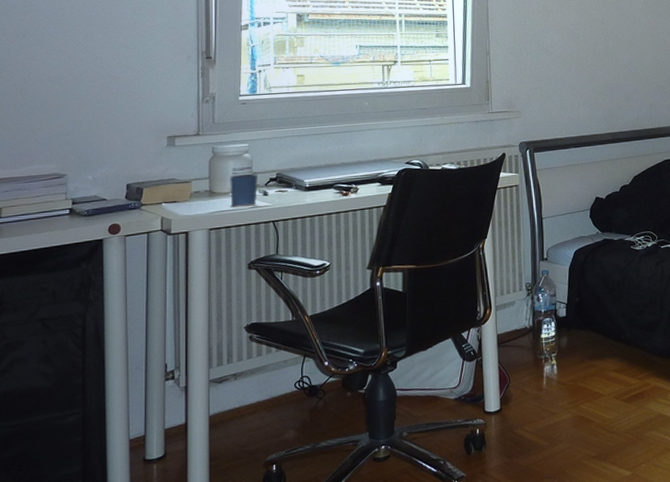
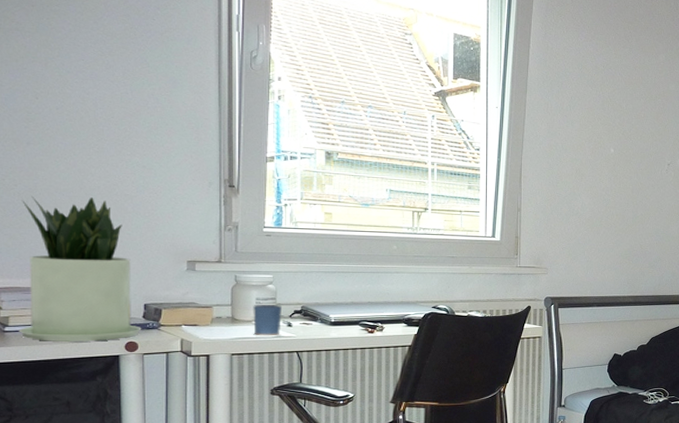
planter: none [10,82,124,230] -> present [18,196,142,342]

